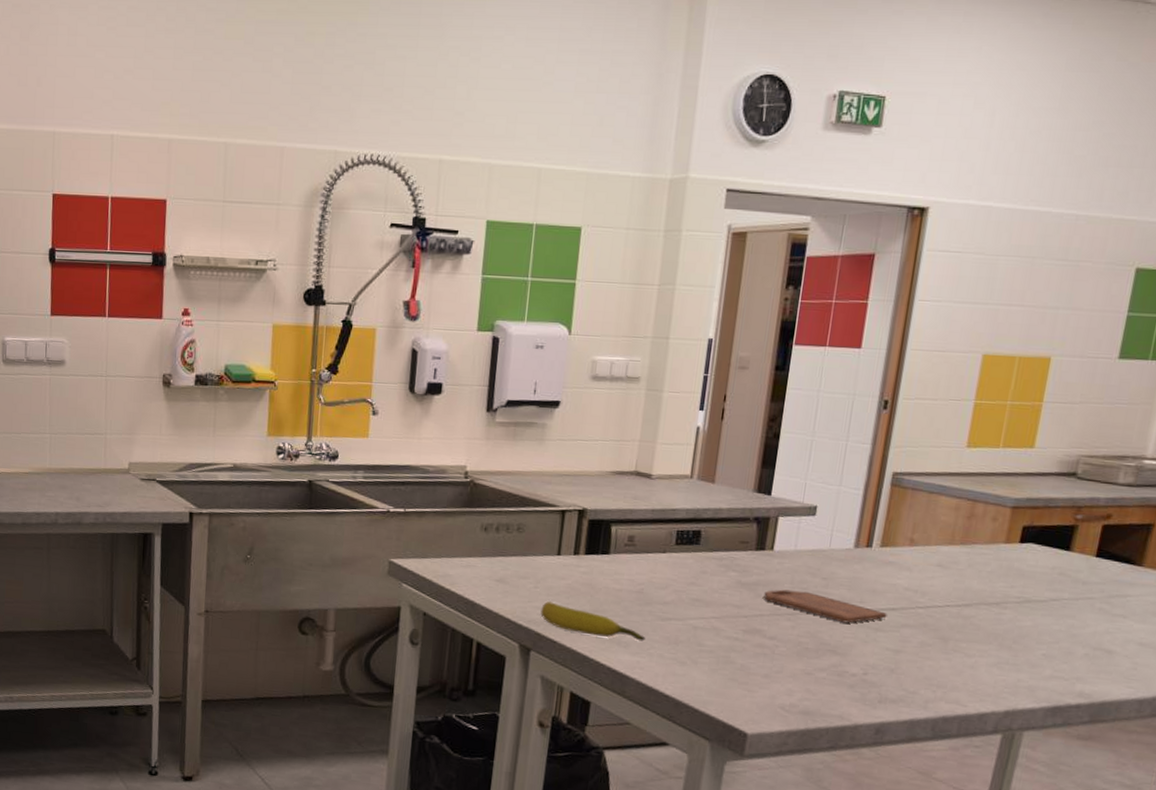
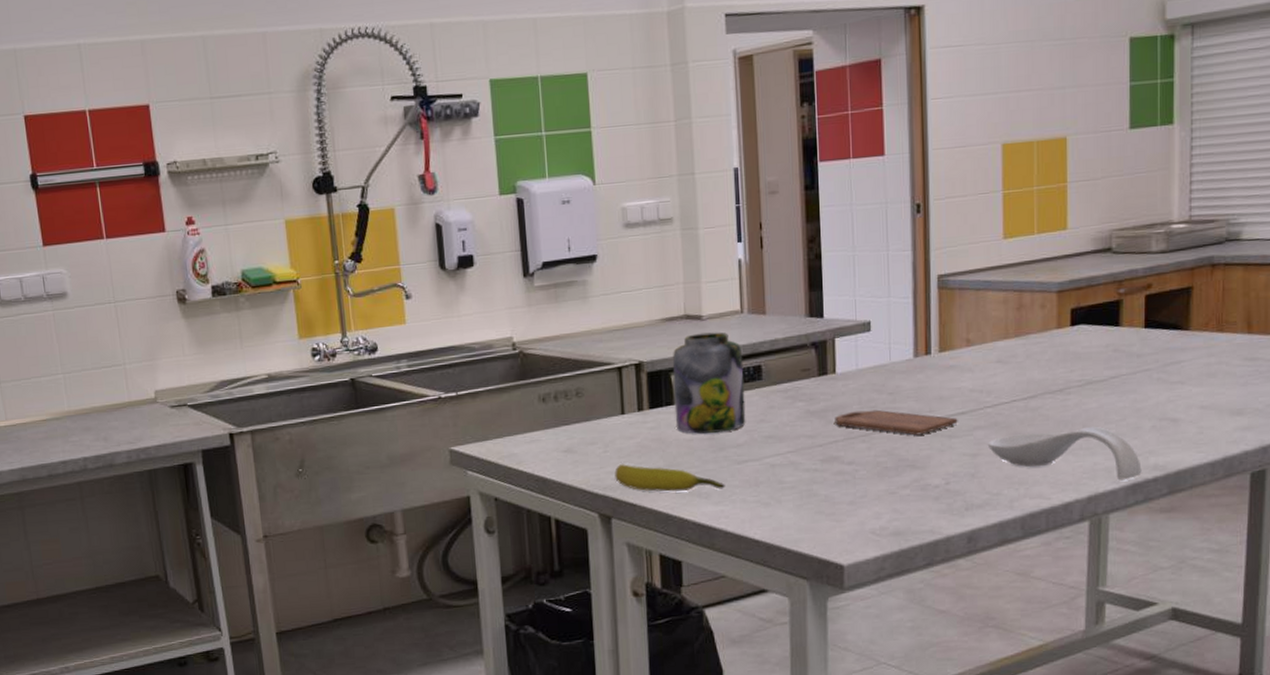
jar: none [607,490,685,588] -> present [672,332,746,434]
spoon rest: none [912,638,1067,702] -> present [987,426,1142,481]

